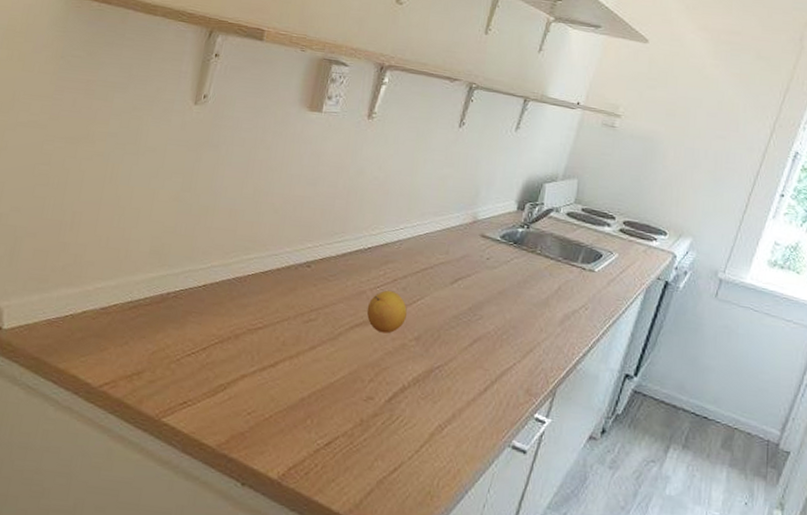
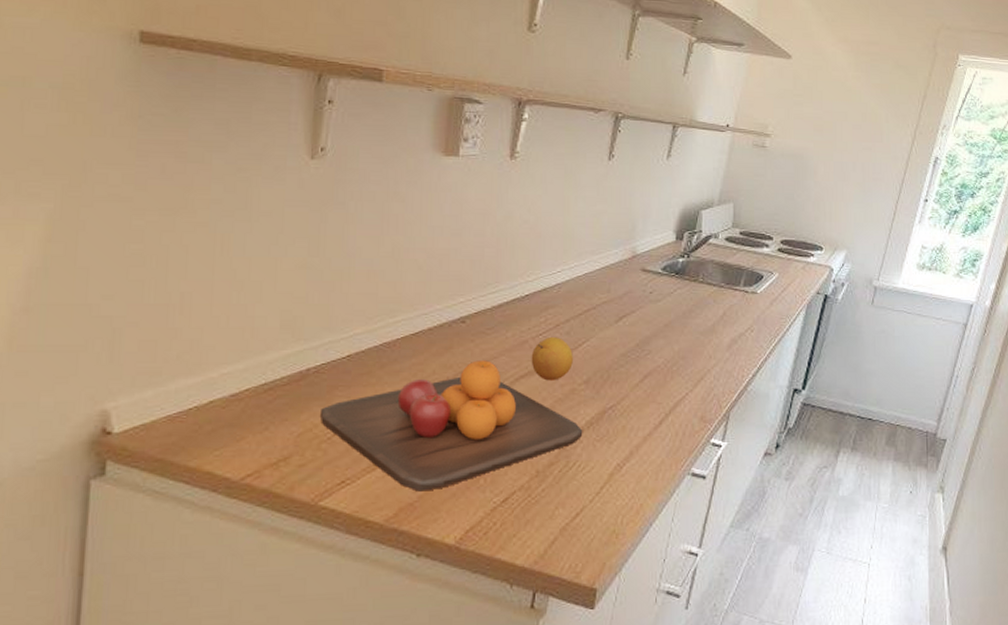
chopping board: none [172,304,409,423] -> present [319,360,583,492]

